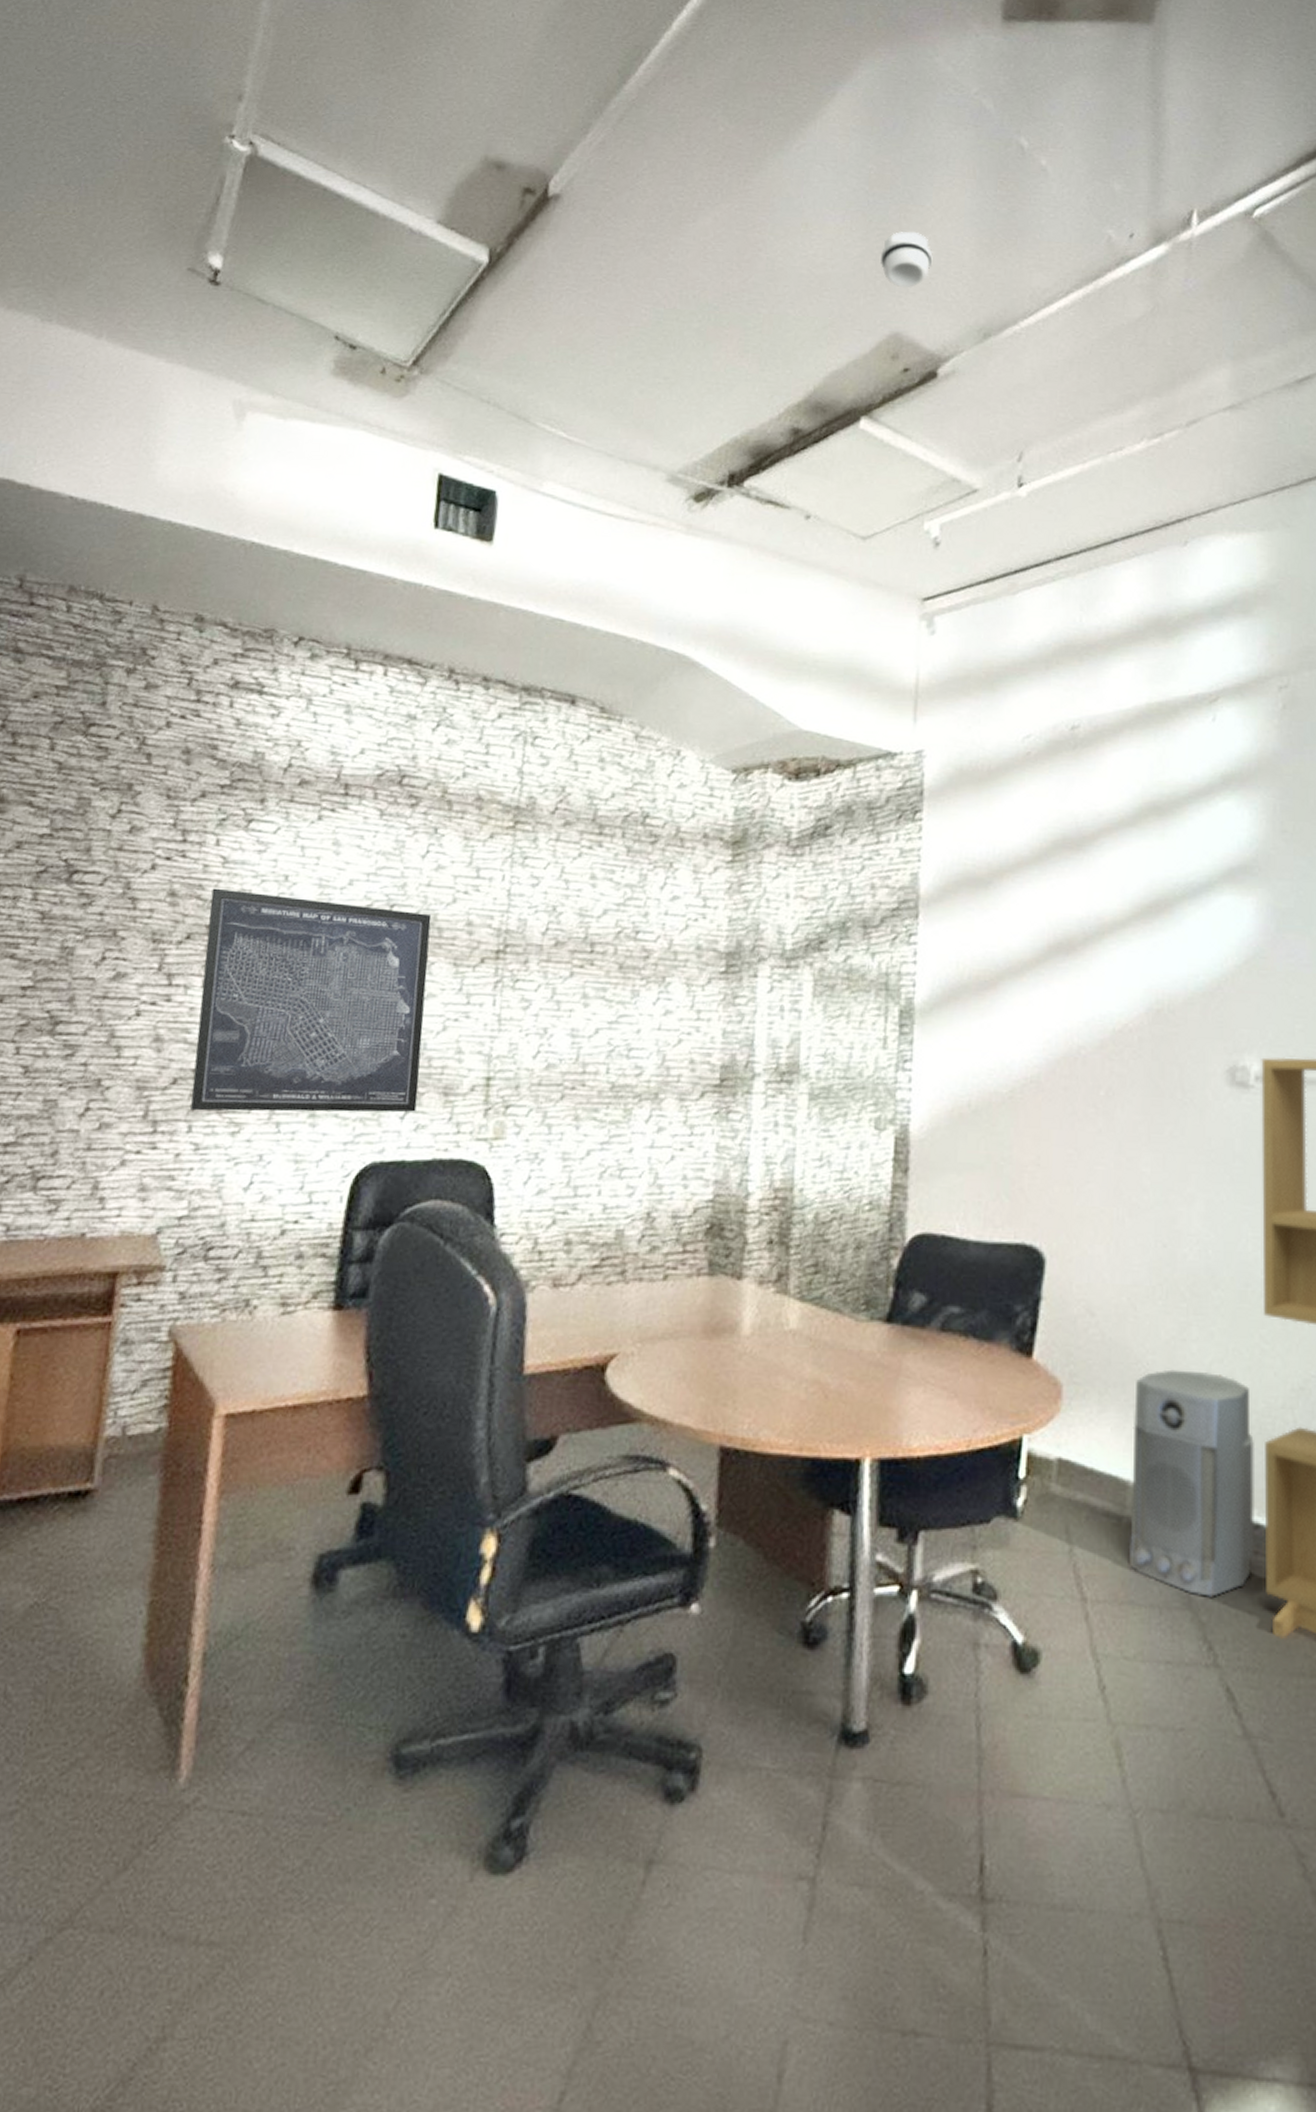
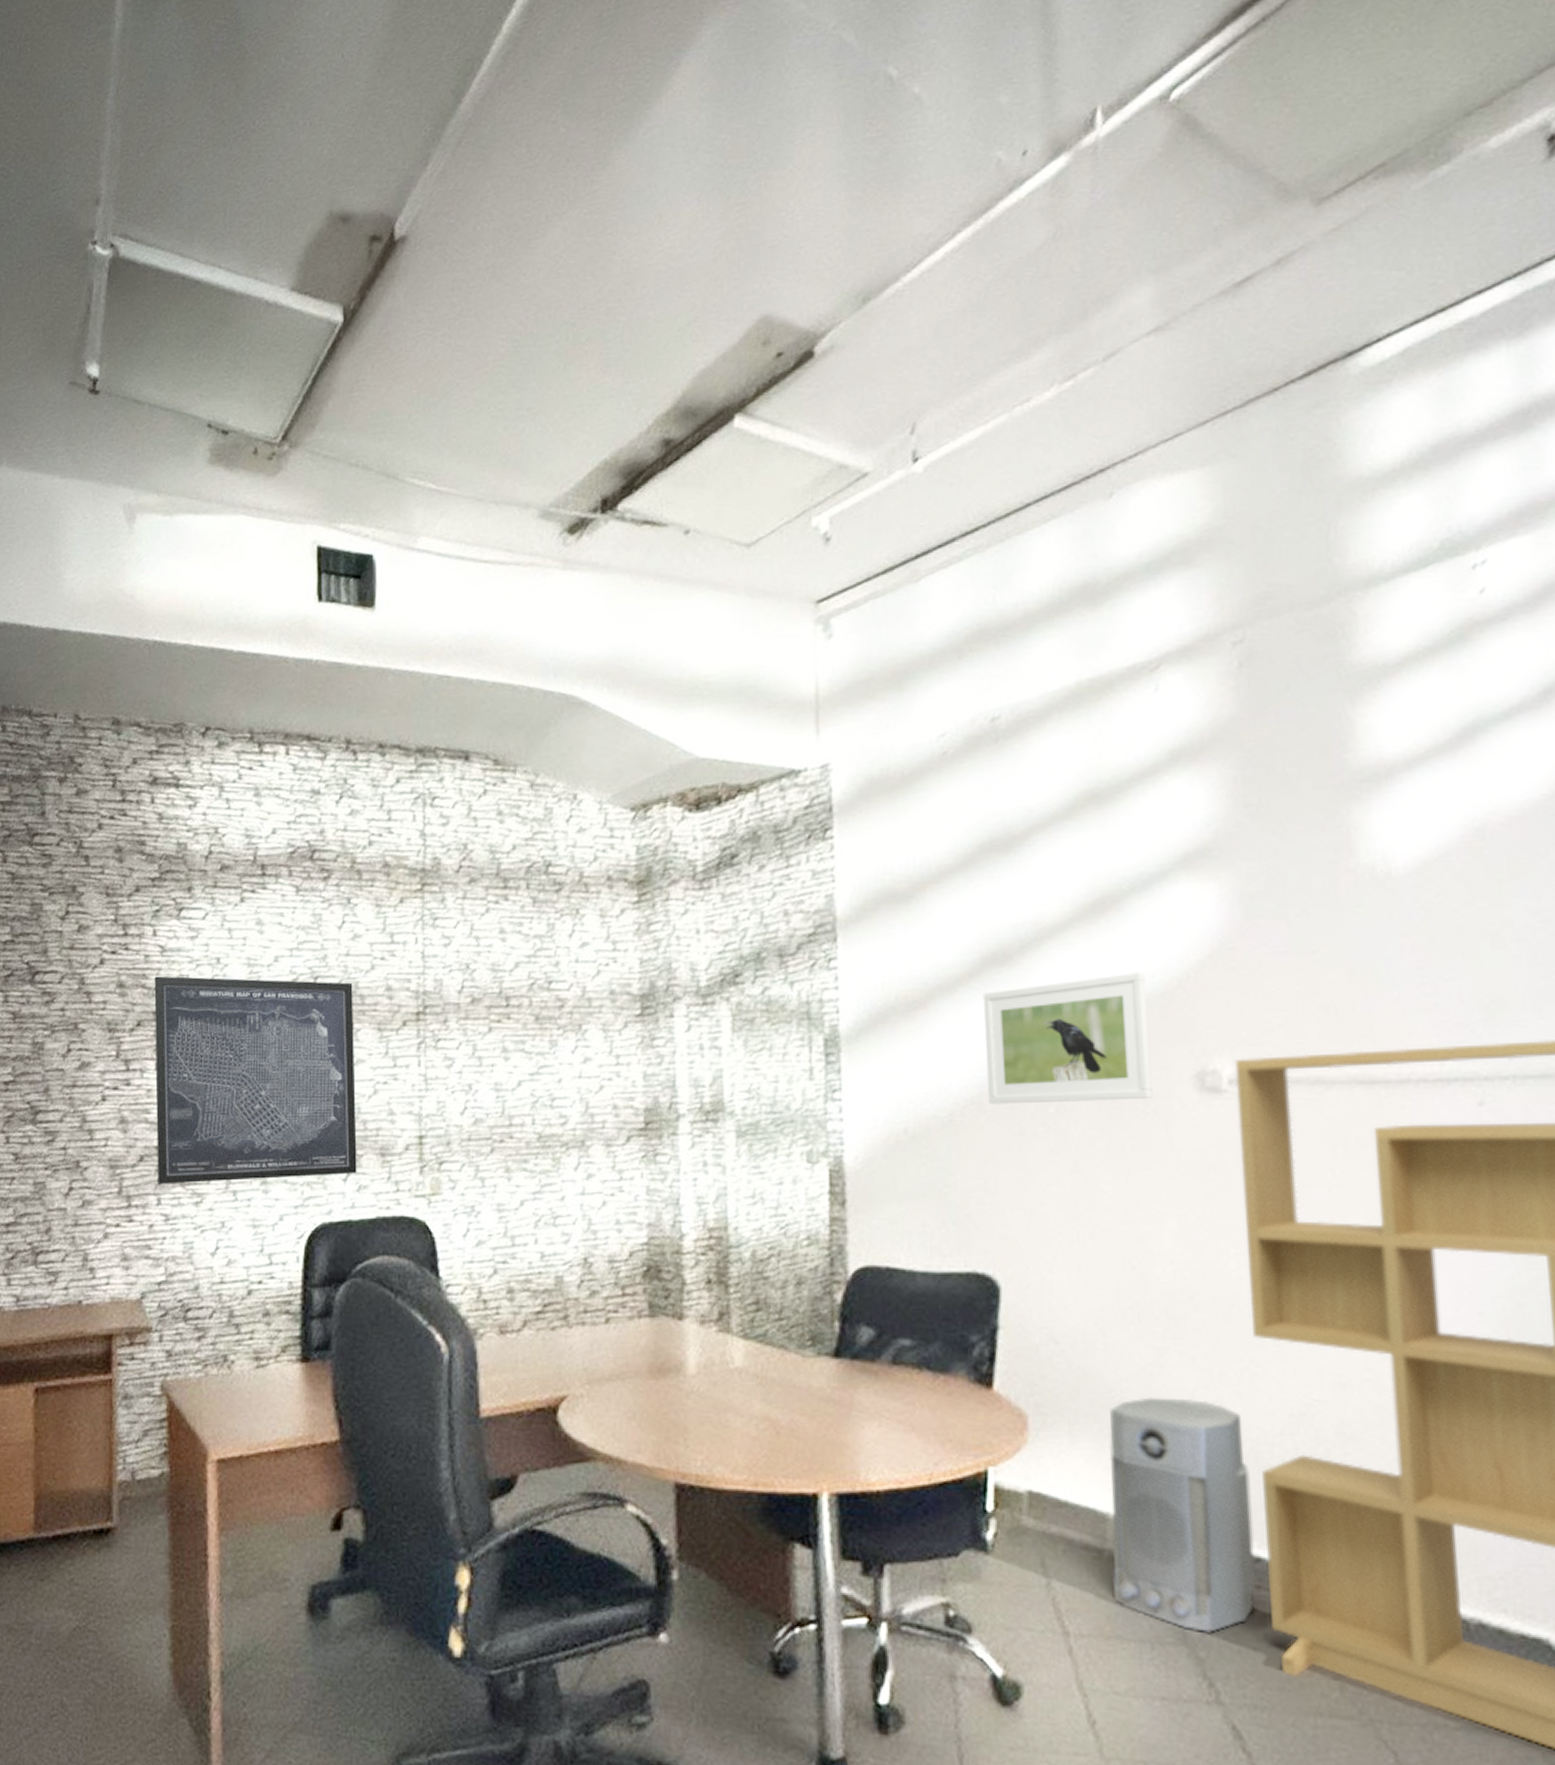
smoke detector: present [880,231,933,289] -> none [741,199,800,265]
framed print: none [1046,971,1191,1089] -> present [982,971,1153,1105]

